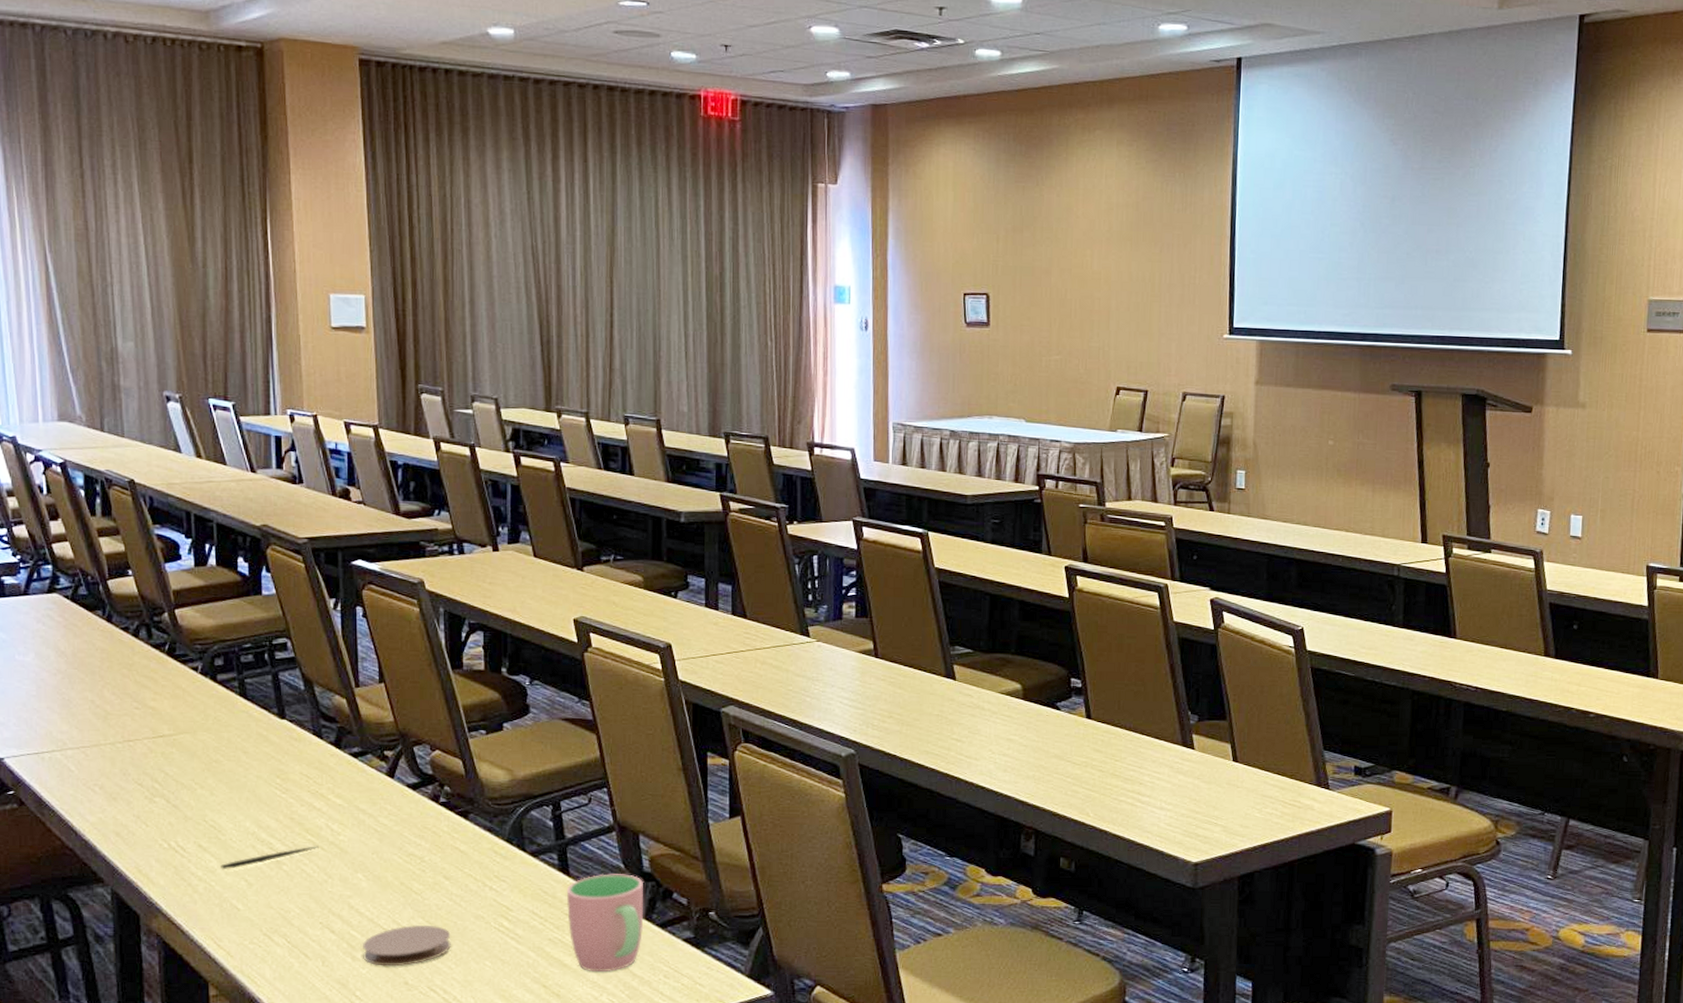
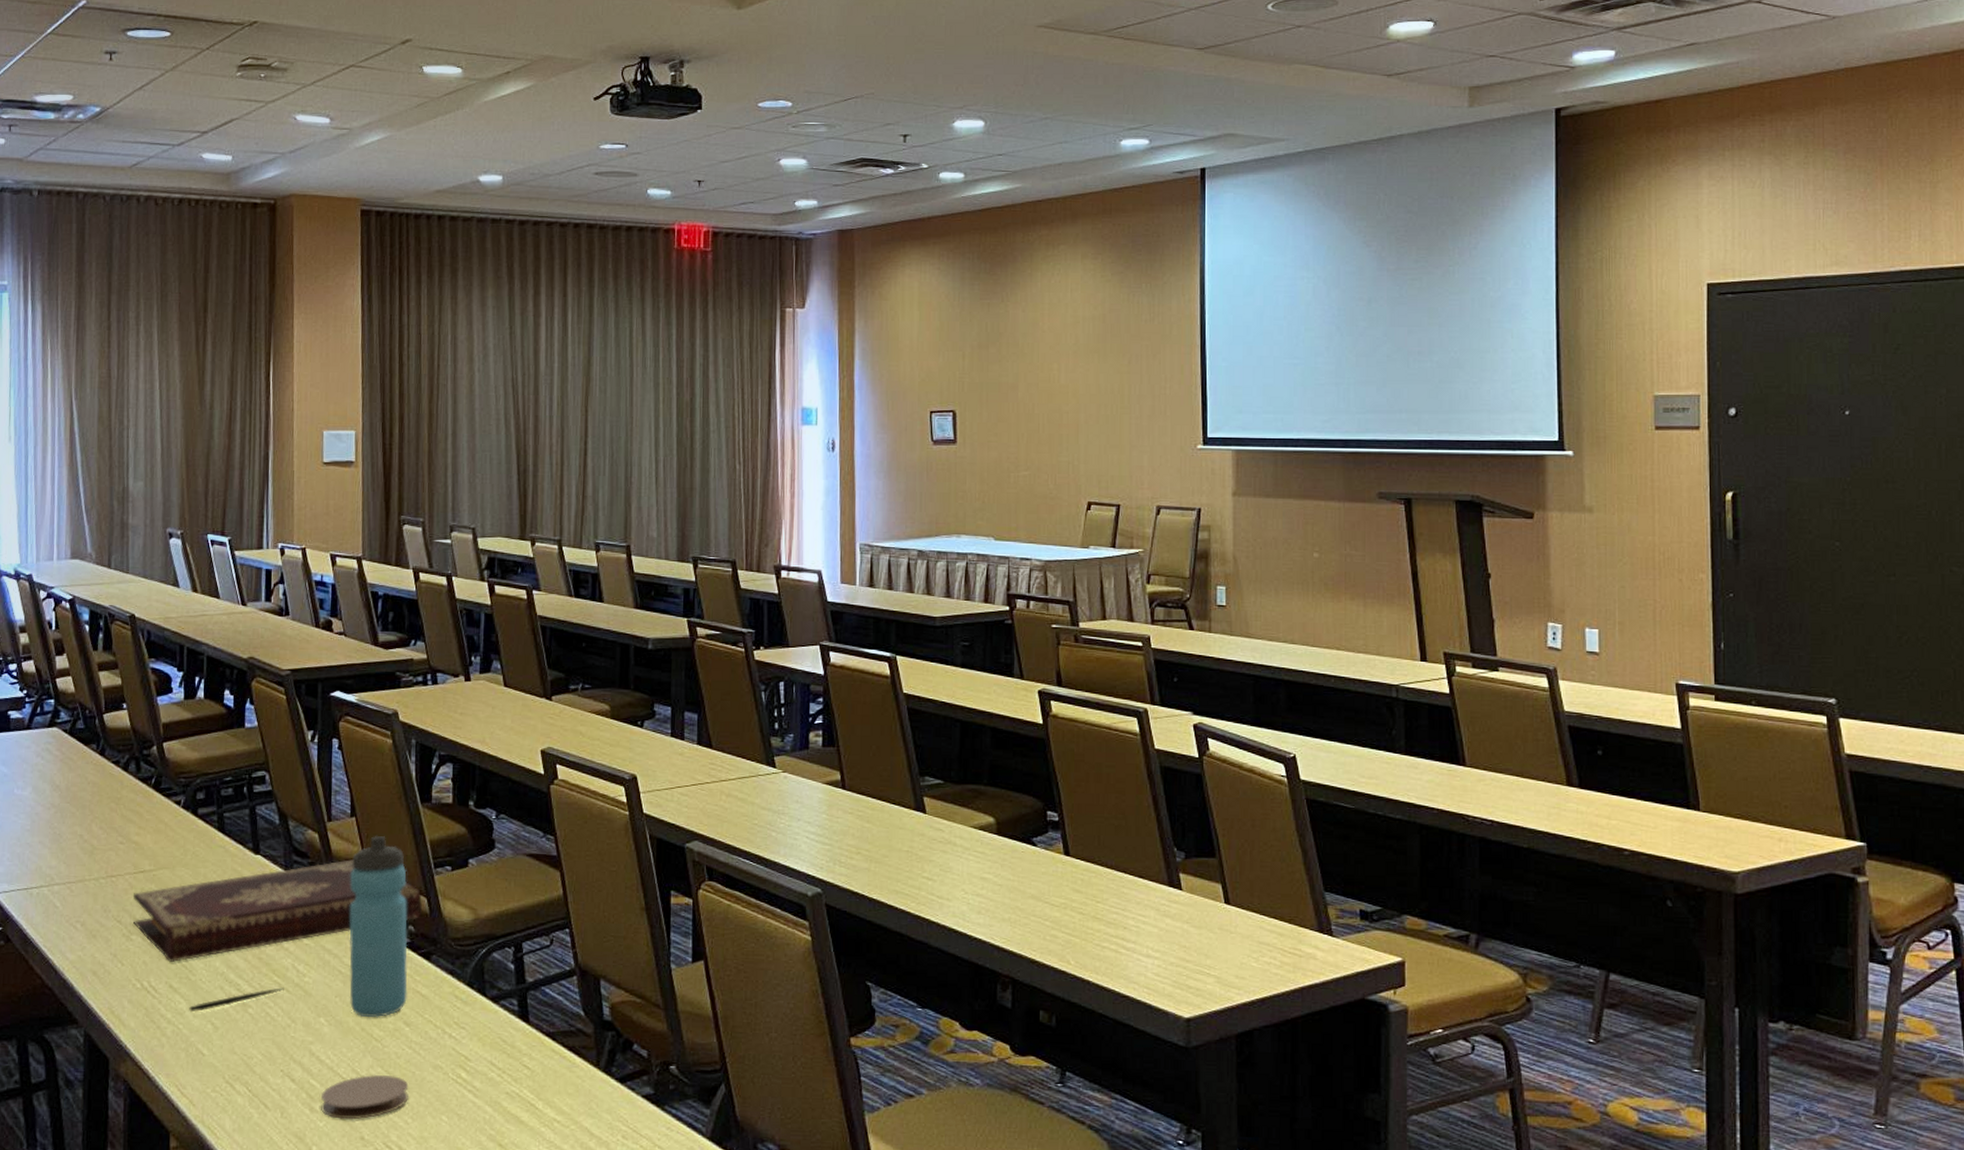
book: none [154,724,457,824] -> present [133,859,422,963]
water bottle: none [382,700,446,873] -> present [349,835,408,1018]
cup: present [566,874,644,972] -> none [525,1021,604,1131]

